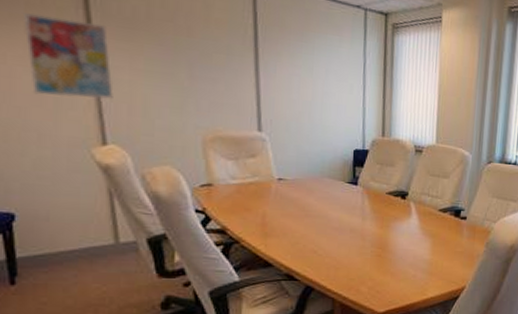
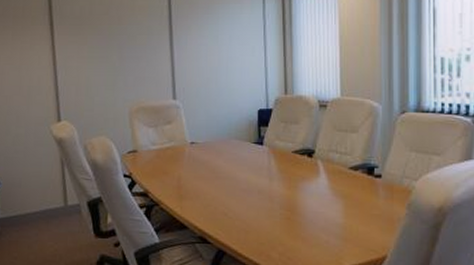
wall art: present [24,12,113,99] -> none [12,23,66,86]

